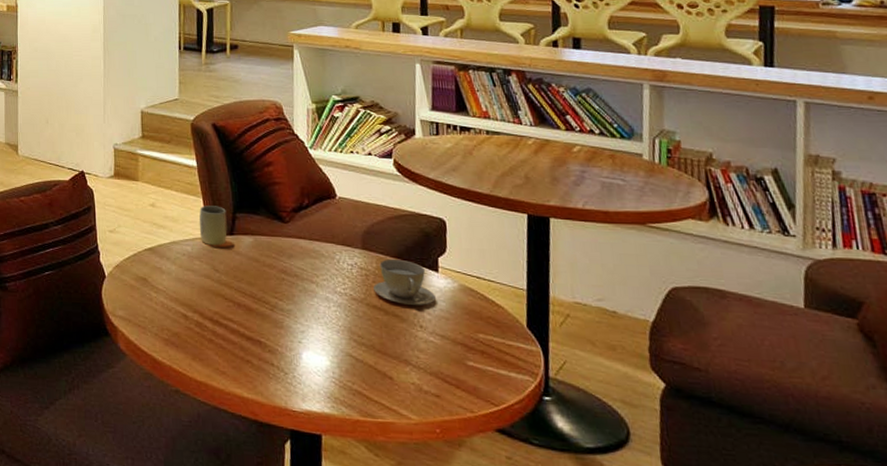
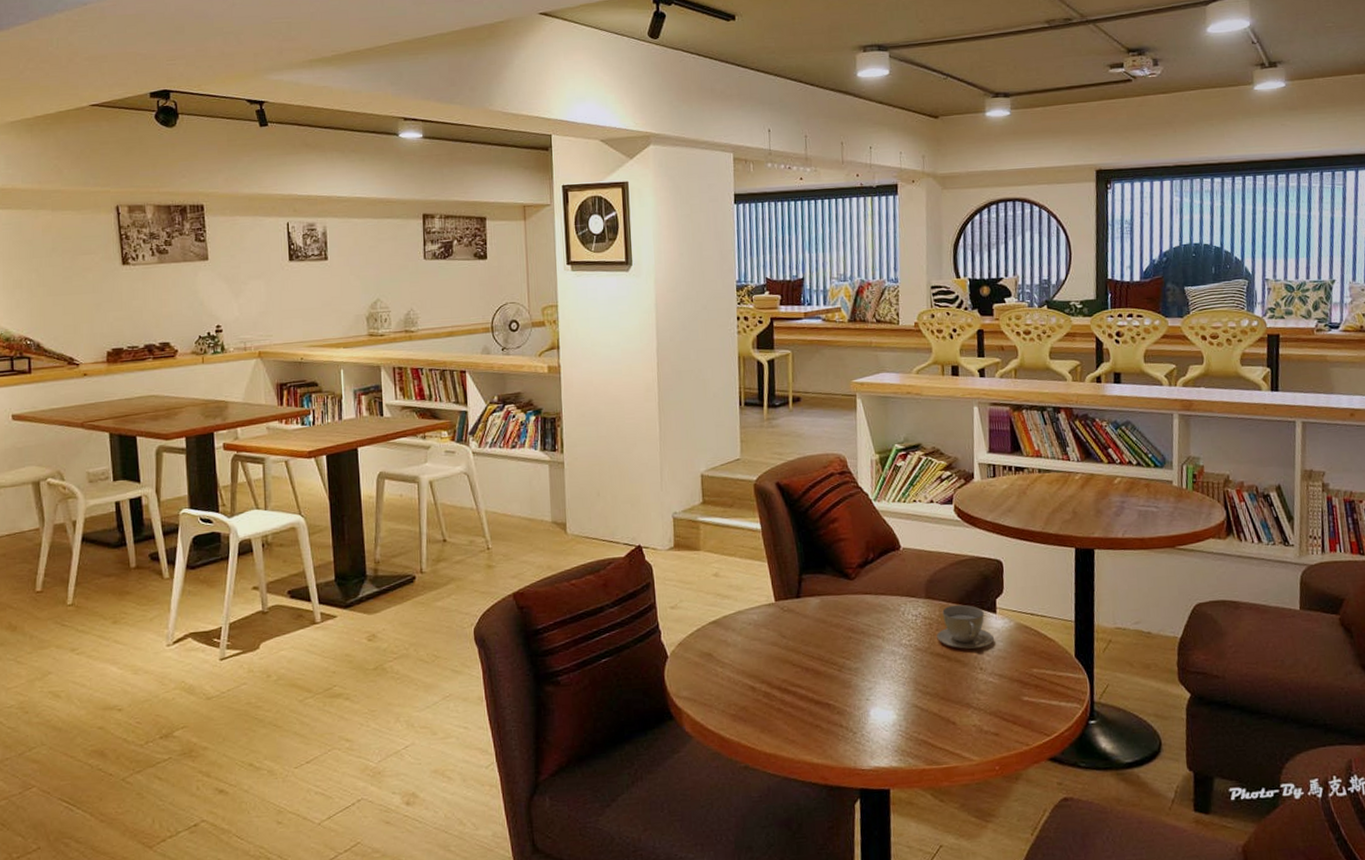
mug: present [199,205,227,246] -> none [764,569,794,612]

